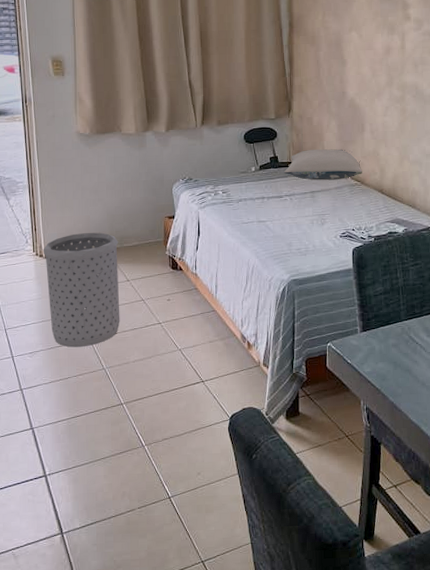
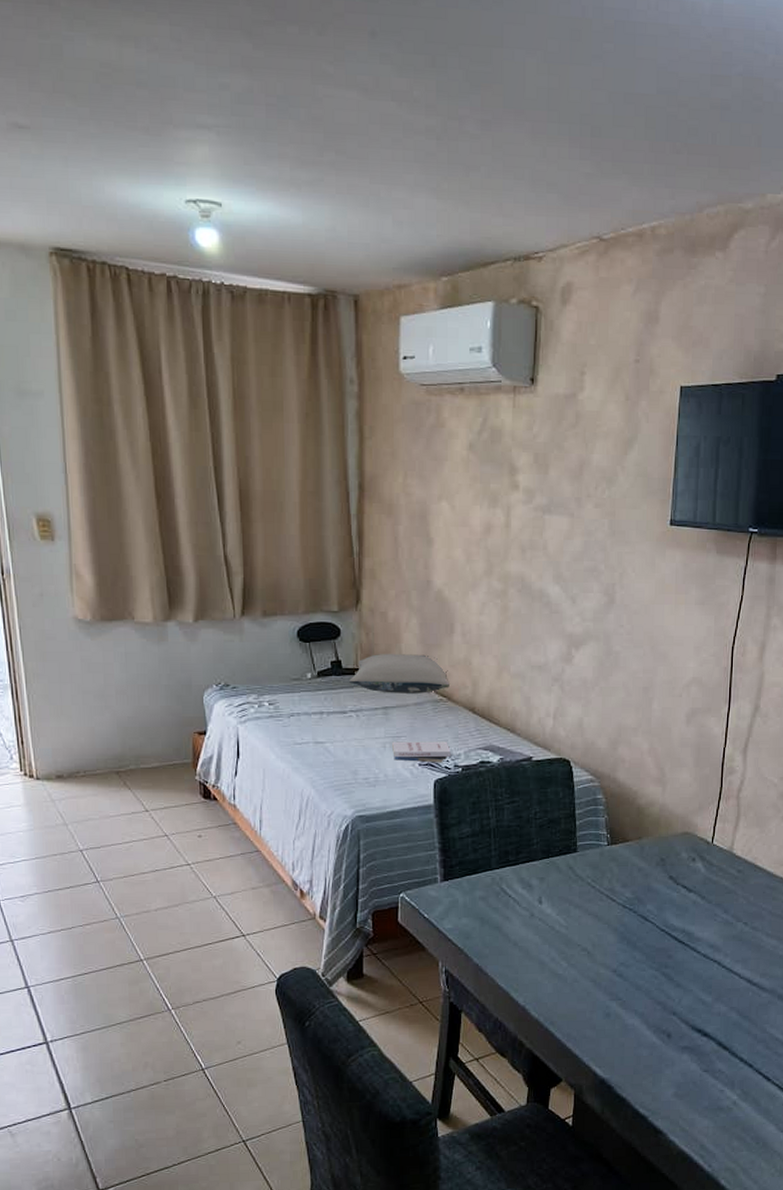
laundry basket: present [43,232,120,347] -> none [33,749,138,891]
books: none [318,217,365,235] -> present [391,741,451,763]

